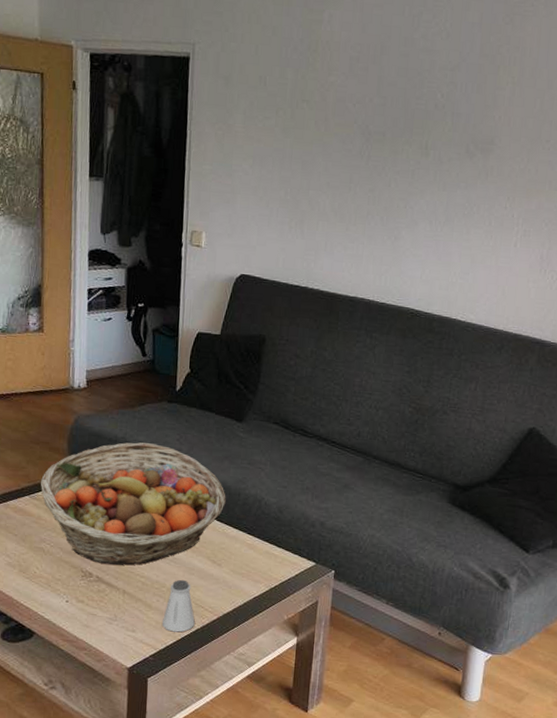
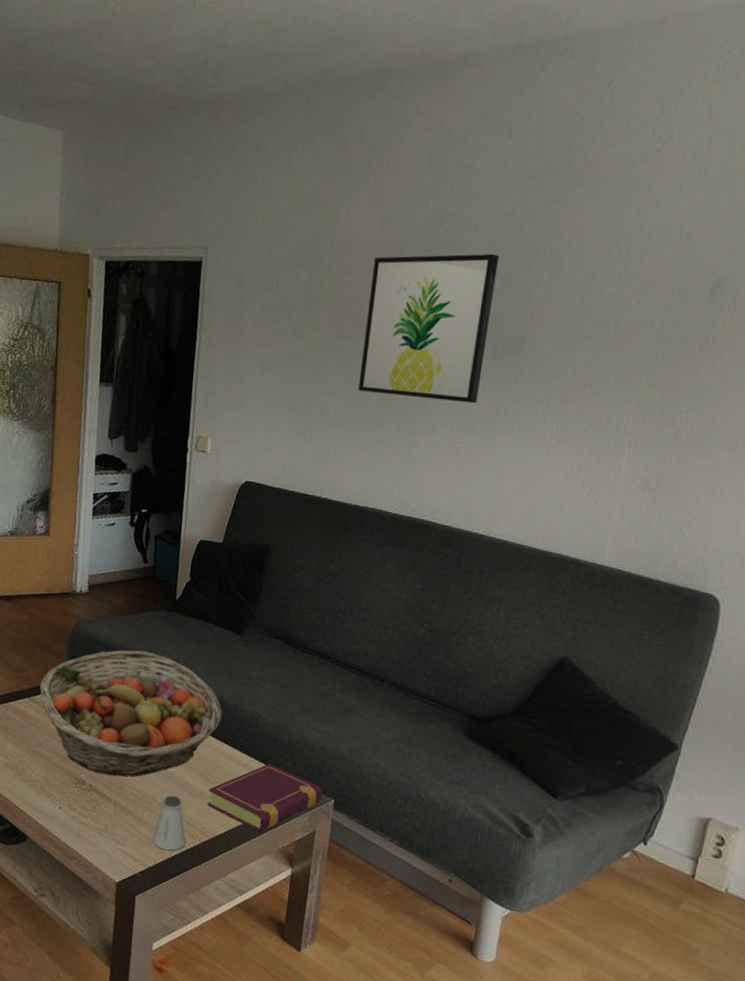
book: none [214,542,323,606] -> present [206,763,322,832]
wall art: none [344,59,470,200] -> present [357,253,500,404]

